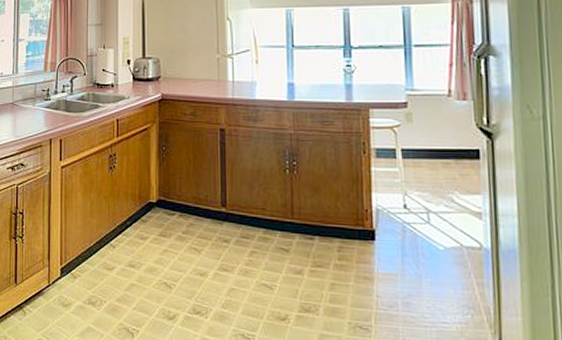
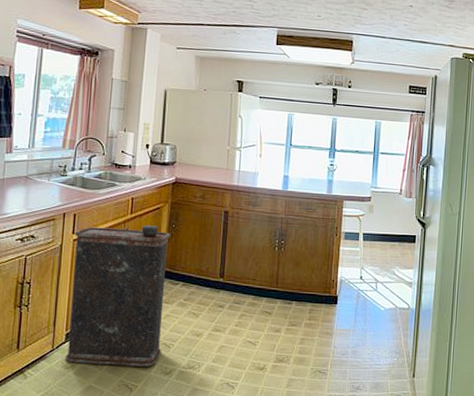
oil can: none [61,148,162,309] -> present [64,225,170,367]

